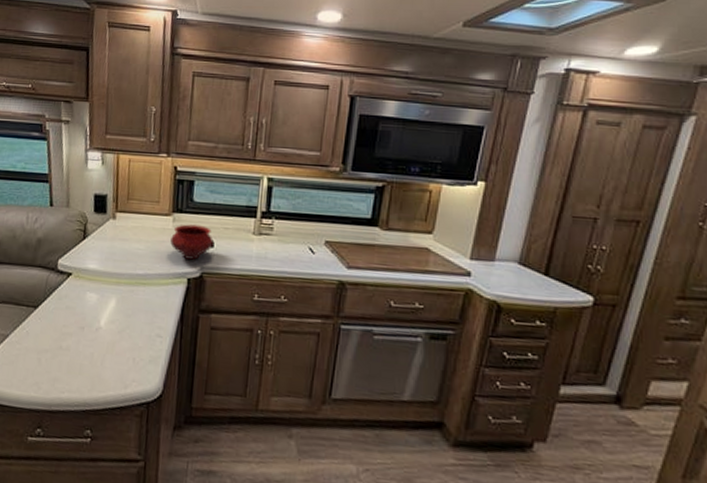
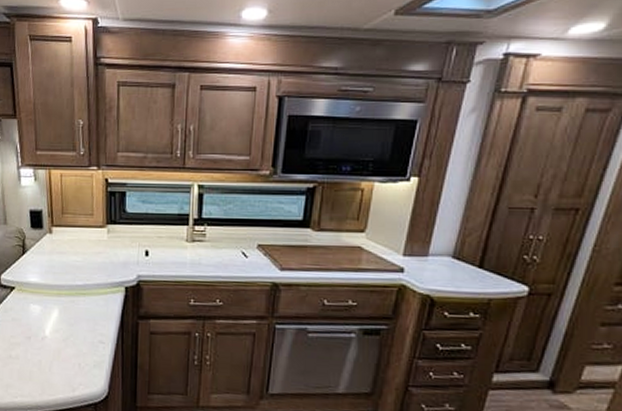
bowl: present [170,224,213,260] -> none [106,235,148,269]

